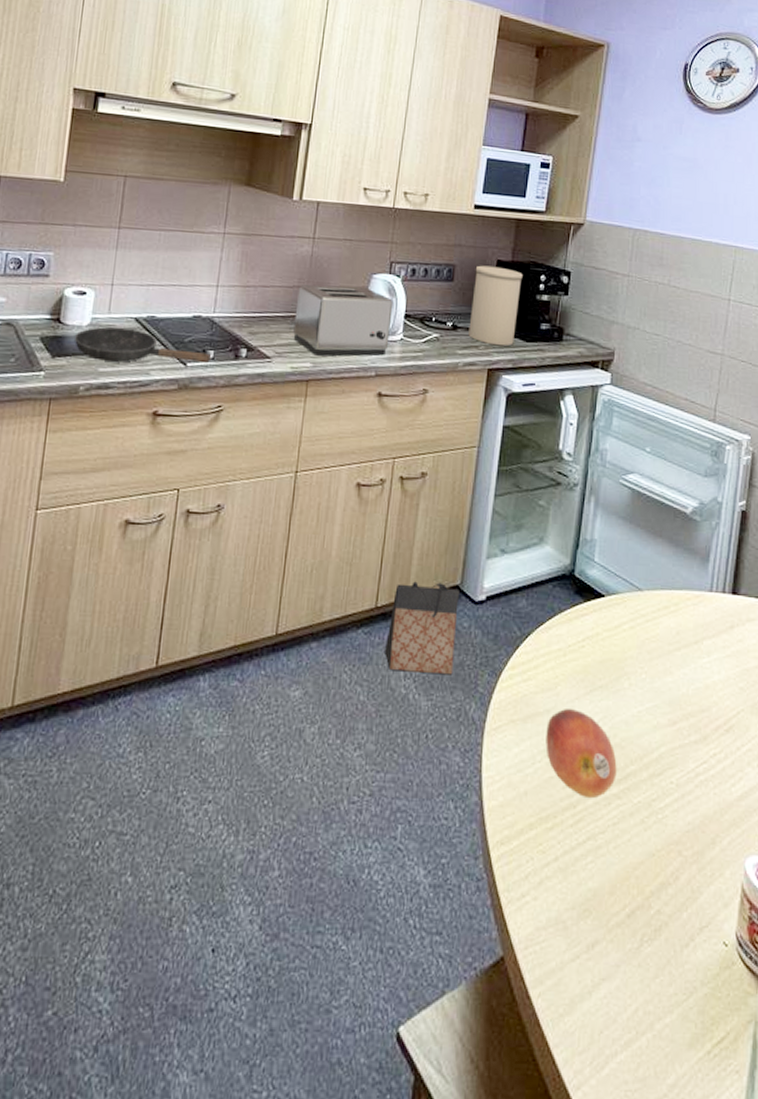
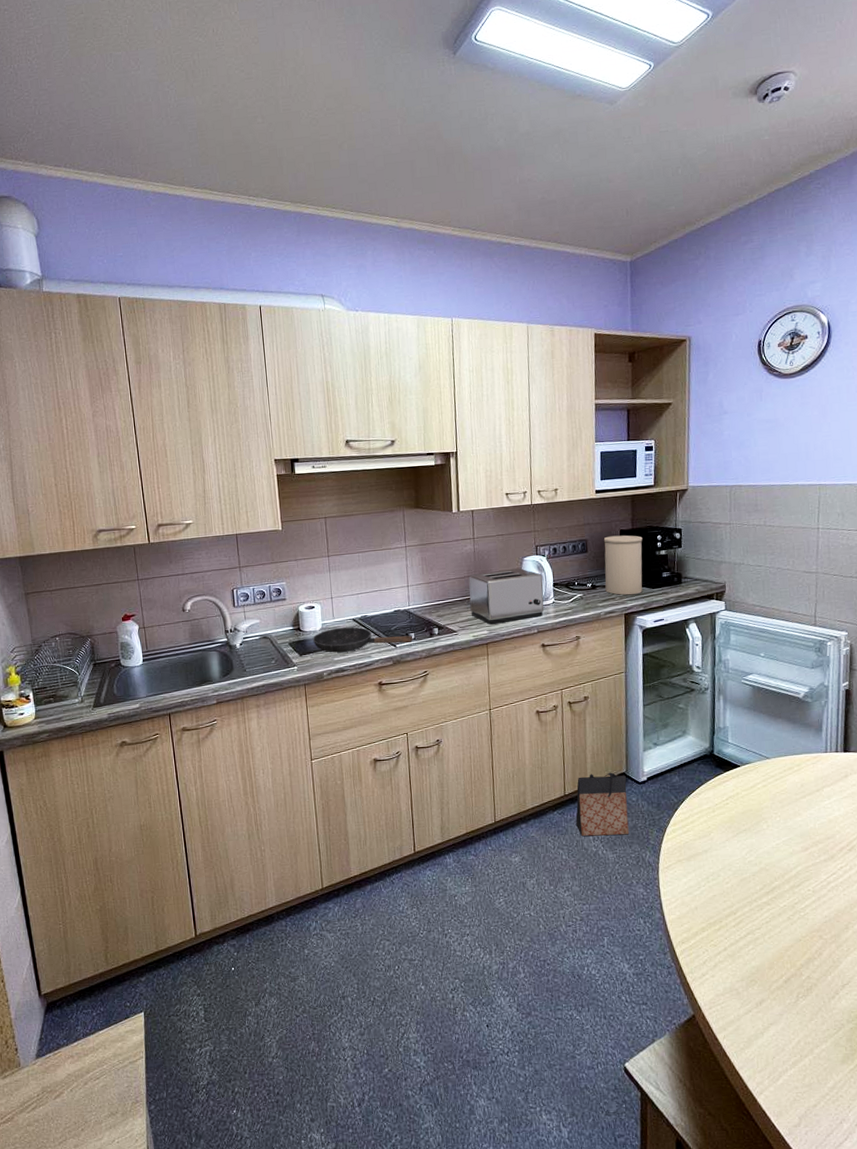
fruit: present [545,709,617,799] -> none [706,848,765,907]

